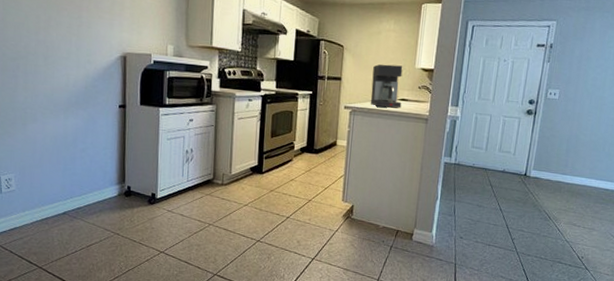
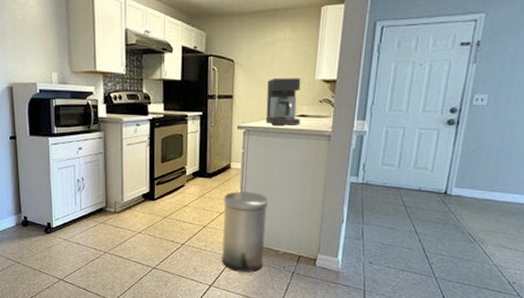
pedal bin: none [325,167,370,248] -> present [222,191,268,275]

